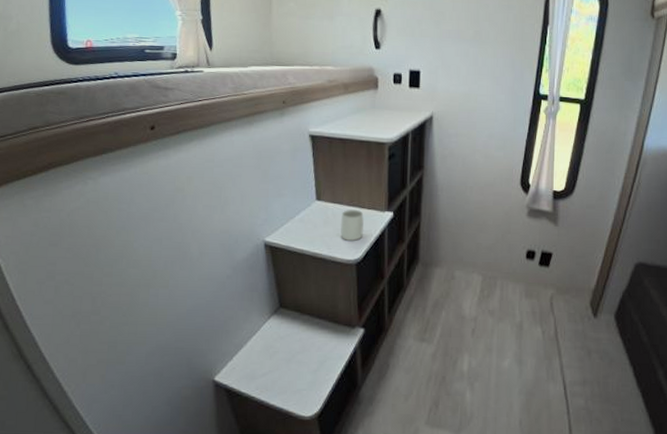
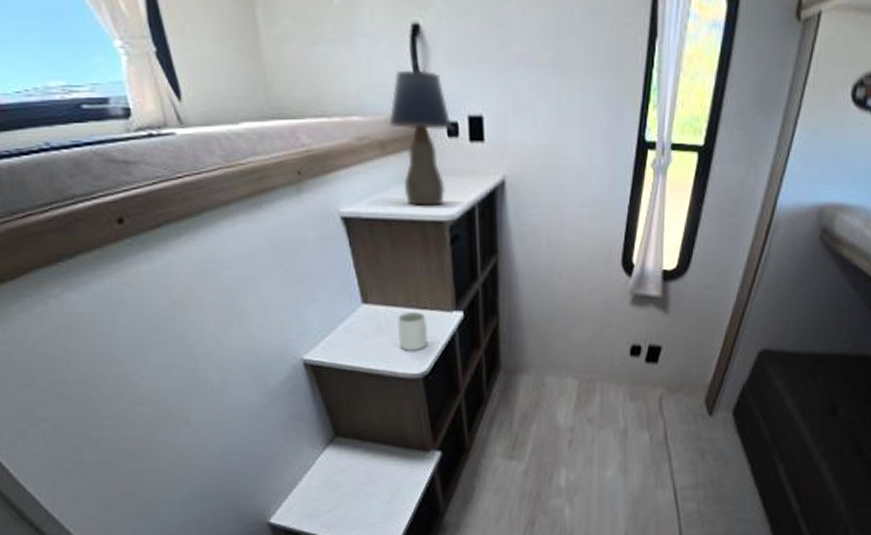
table lamp: none [352,38,397,132] -> present [389,70,452,207]

